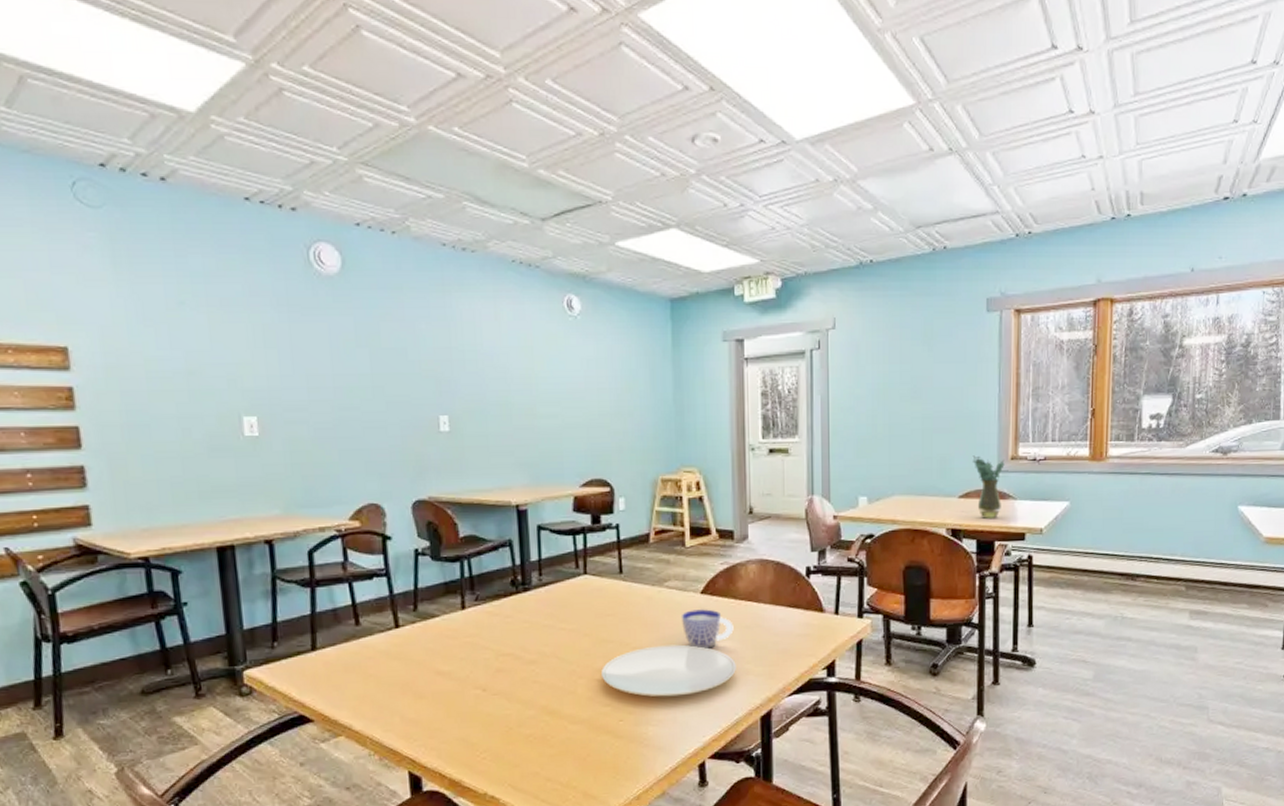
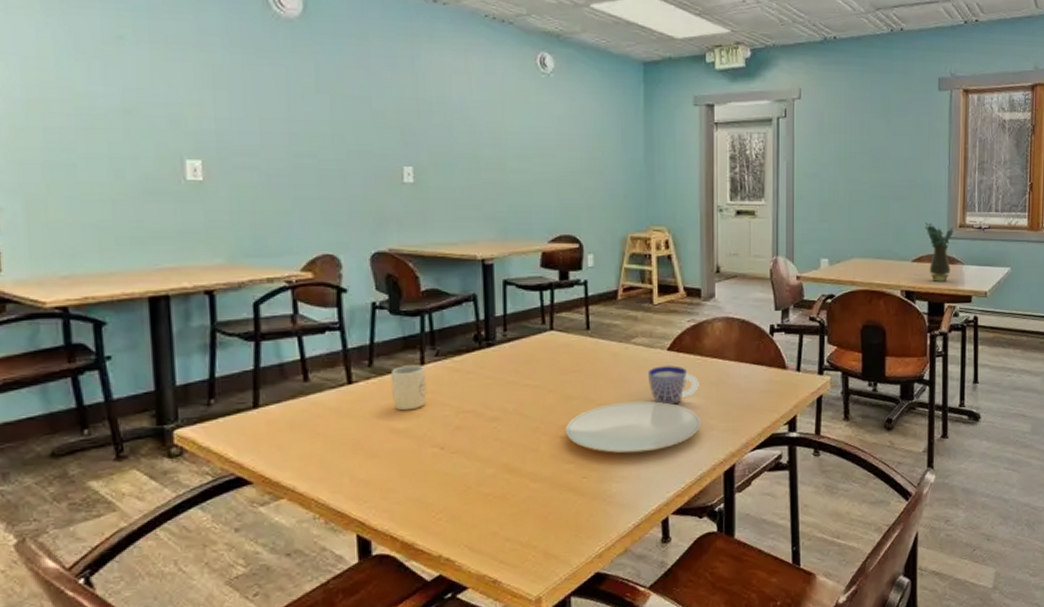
mug: none [434,609,469,654] -> present [390,365,427,411]

